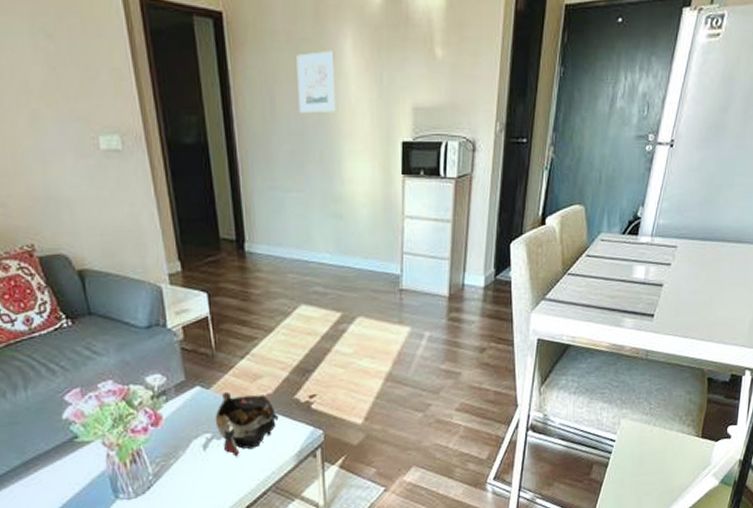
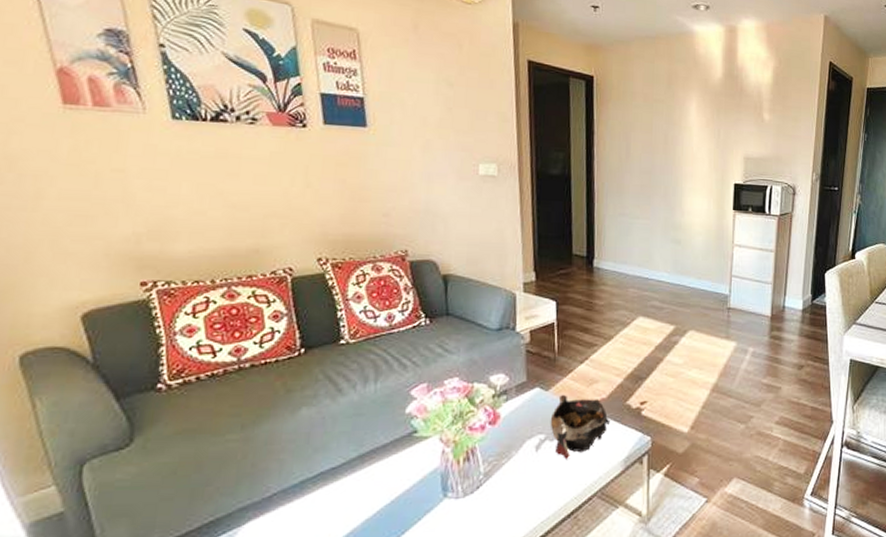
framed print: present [296,50,336,114] -> none [649,109,682,157]

